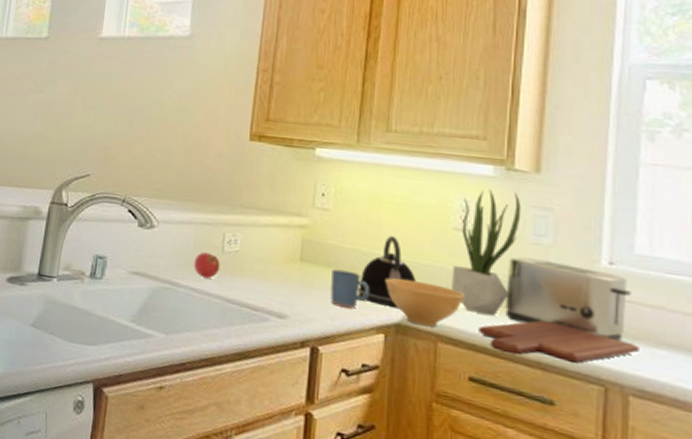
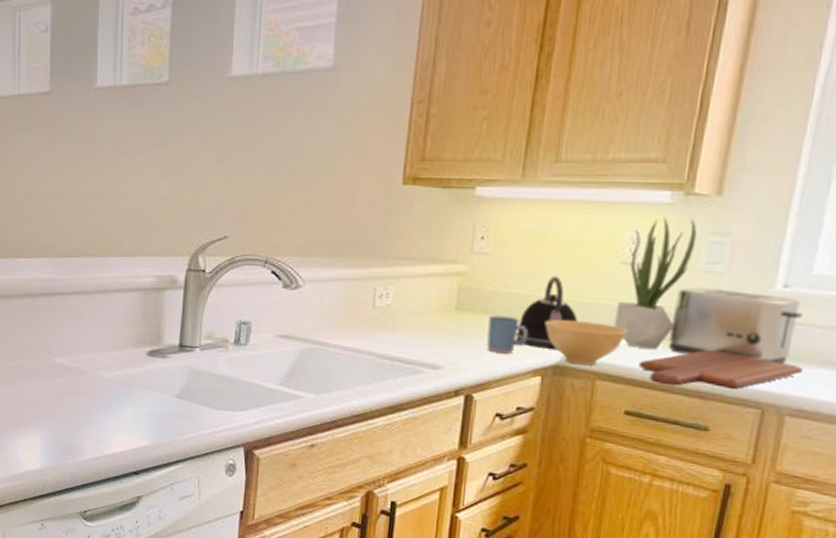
fruit: present [193,252,220,279] -> none [343,309,371,337]

